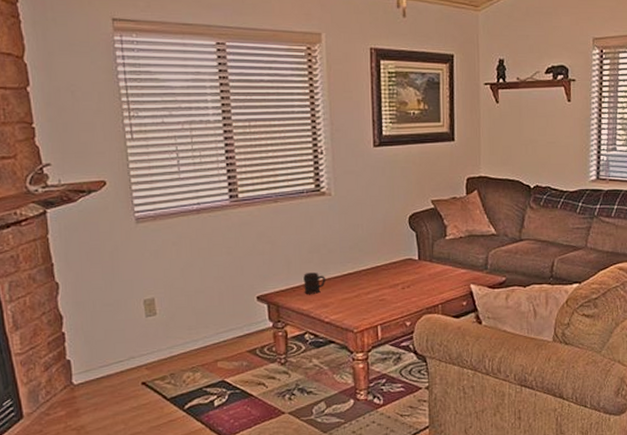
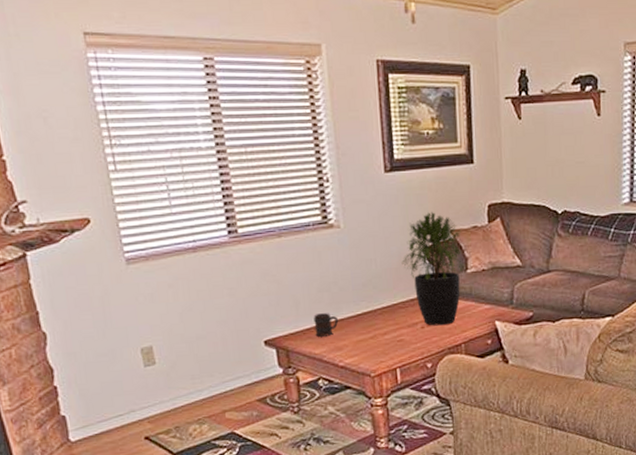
potted plant: none [386,182,443,287] -> present [401,211,464,326]

